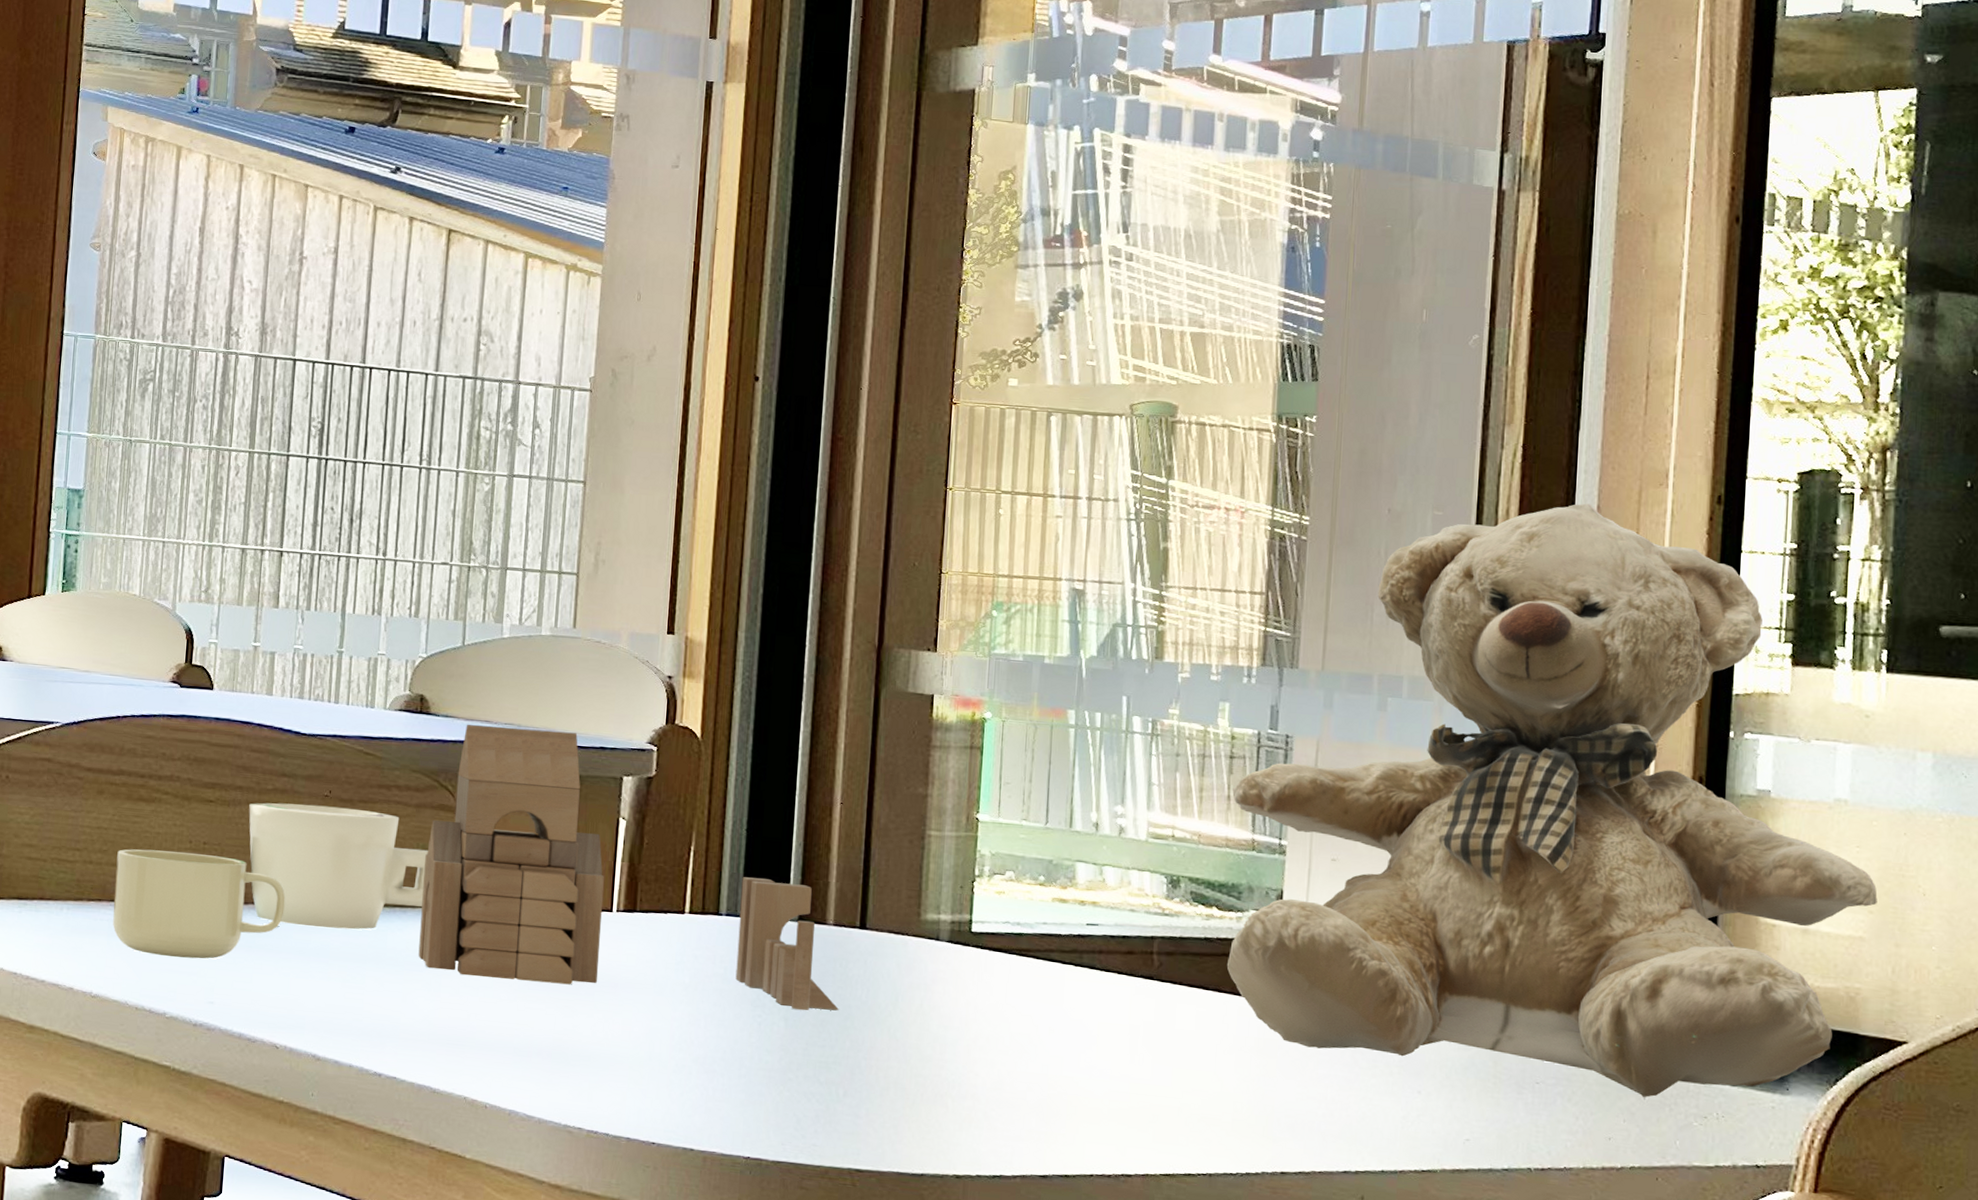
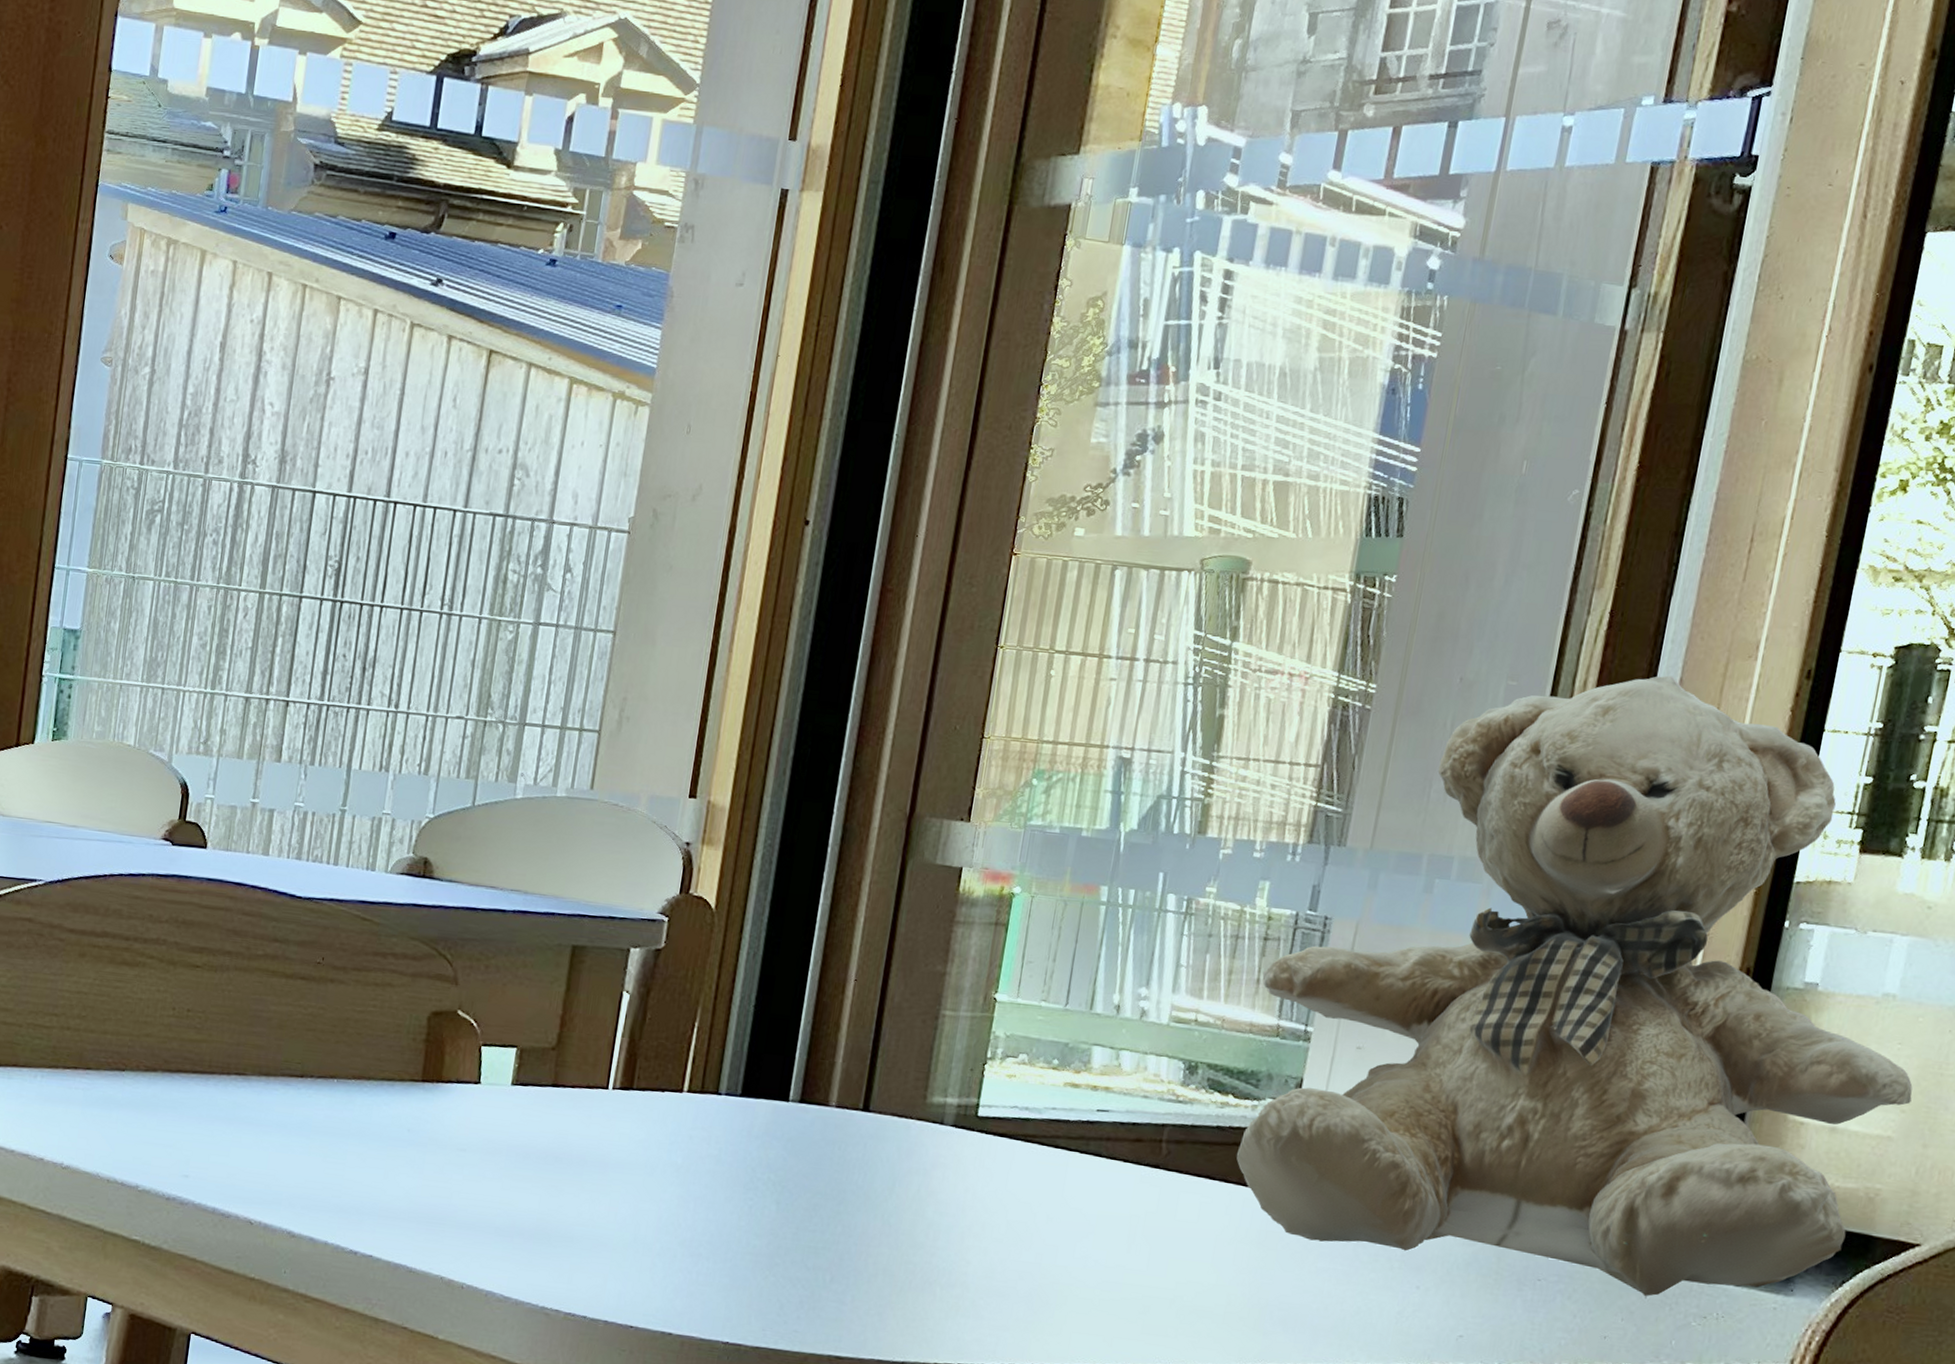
cup: present [112,849,286,959] -> none [88,1015,270,1131]
cup: present [248,802,428,930] -> none [234,969,421,1104]
toy blocks: present [418,724,839,1011] -> none [403,889,833,1195]

